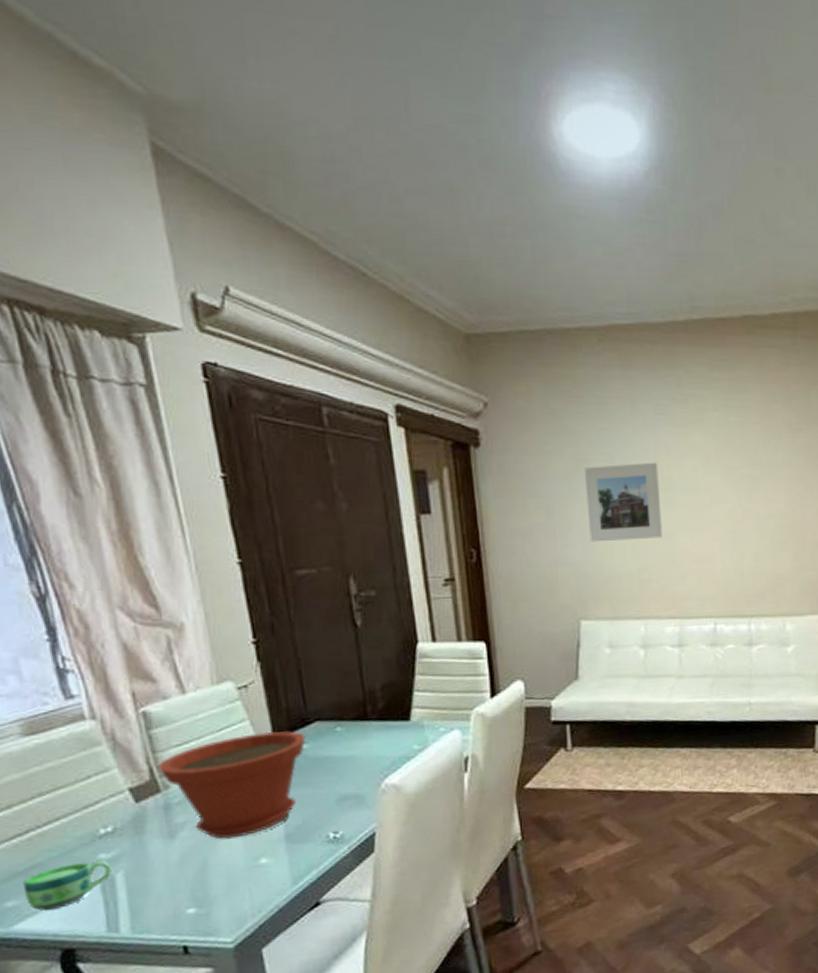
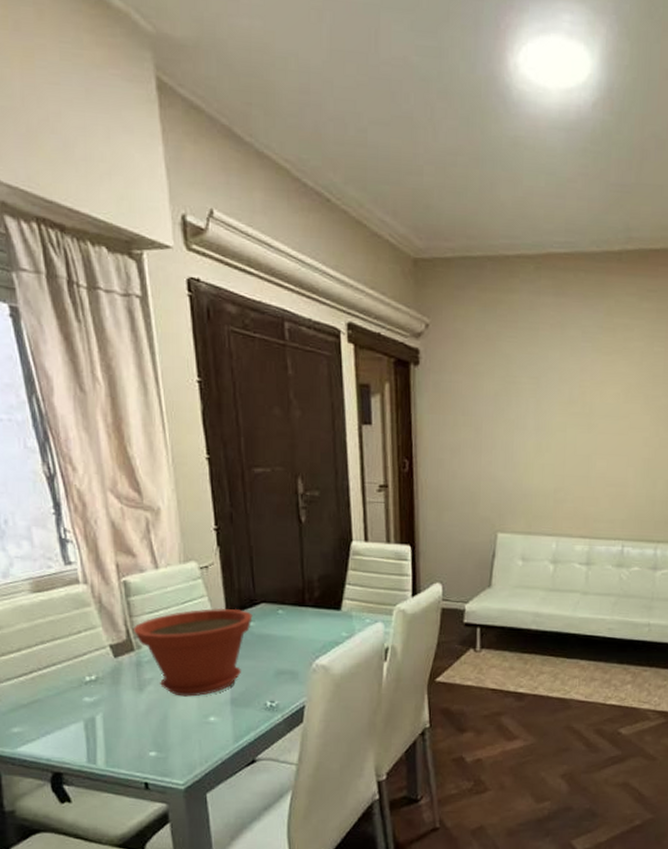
cup: present [23,861,112,912] -> none [26,703,94,740]
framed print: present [584,462,662,542] -> none [511,387,582,461]

